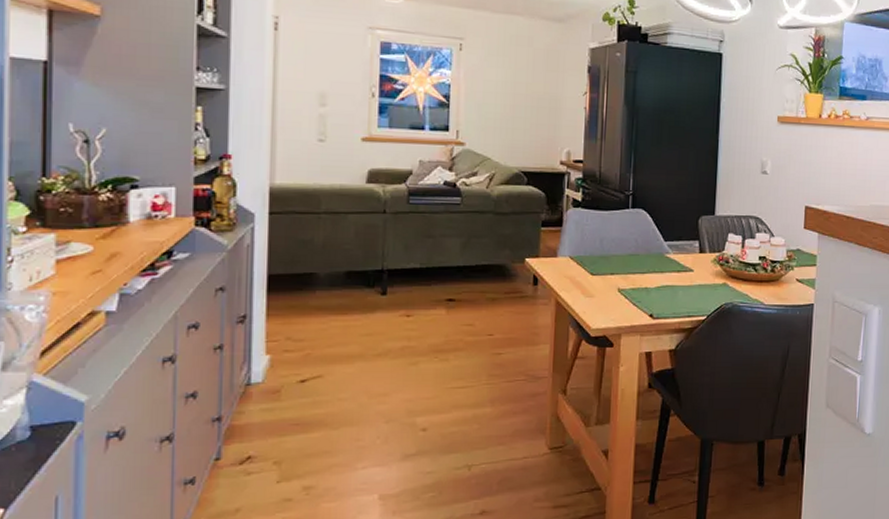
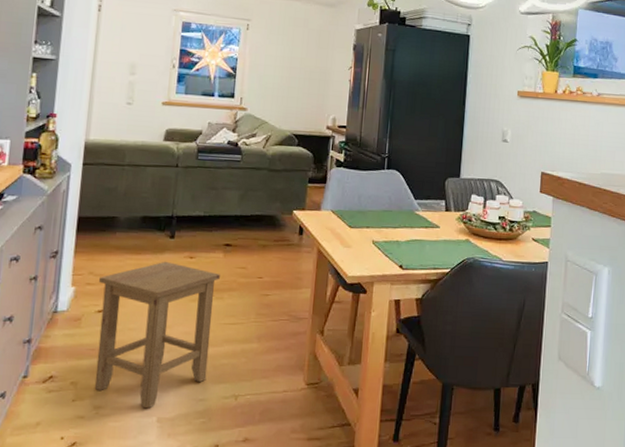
stool: none [299,321,443,486] -> present [94,261,220,409]

